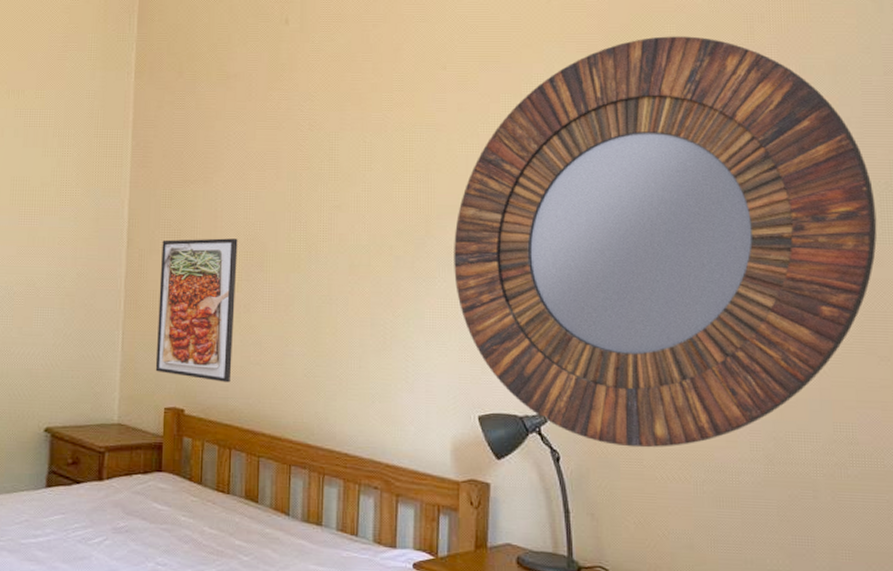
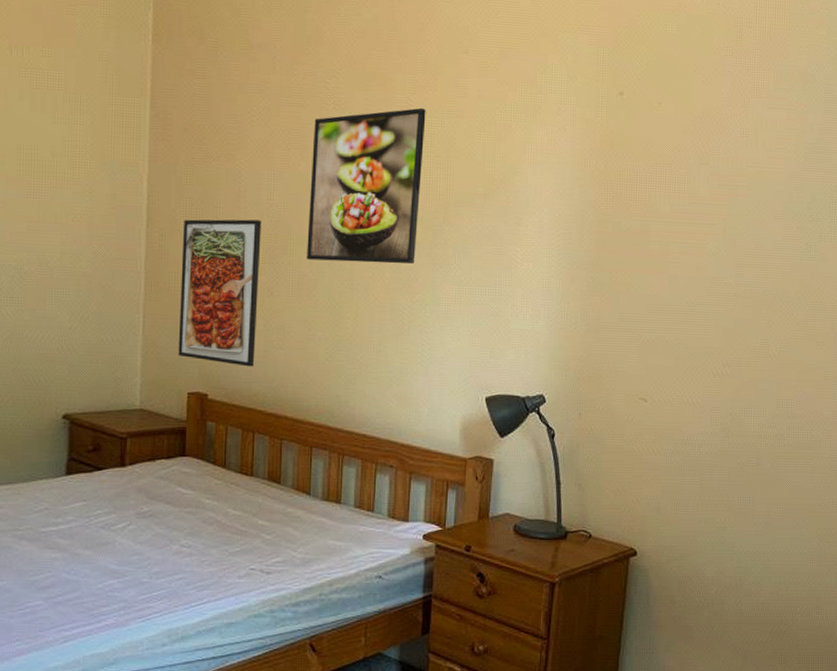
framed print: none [283,124,404,278] -> present [307,107,426,264]
home mirror: present [454,36,877,448] -> none [468,34,826,424]

